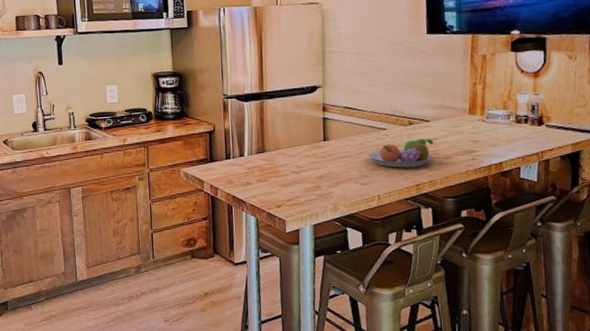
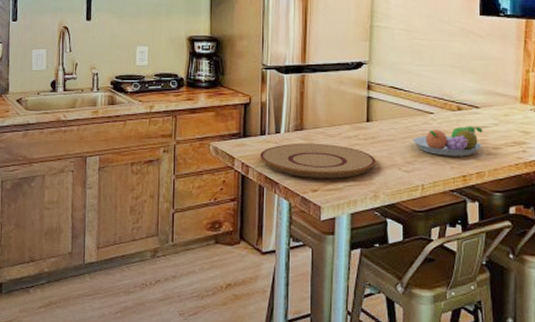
plate: none [226,163,335,195] -> present [259,144,376,178]

